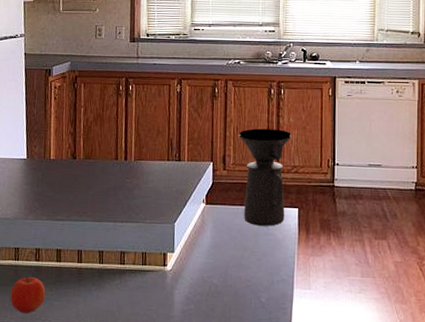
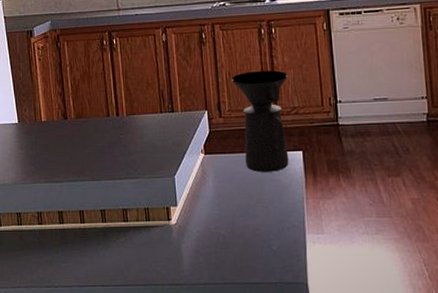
apple: present [10,277,46,314] -> none [17,241,53,277]

